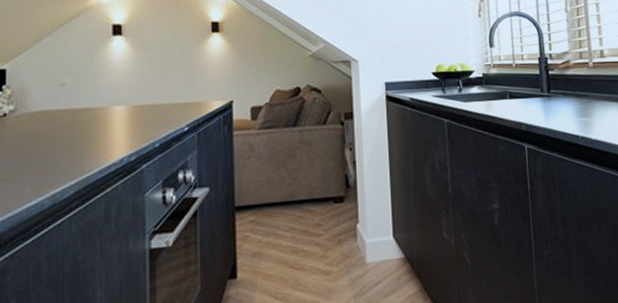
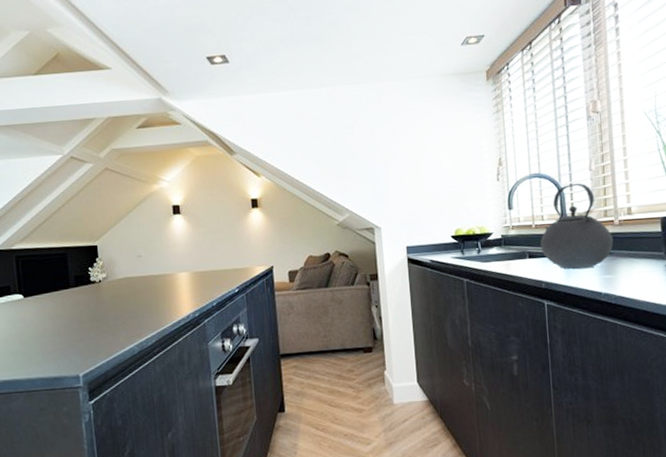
kettle: none [520,23,589,111] -> present [540,182,614,269]

